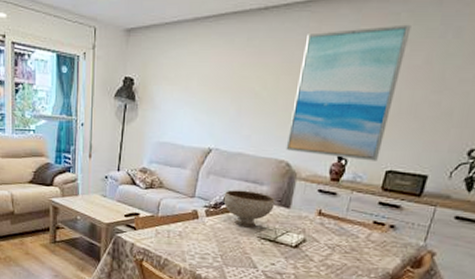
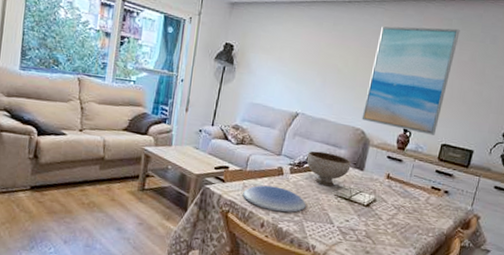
plate: none [156,230,226,258] -> present [243,185,306,213]

